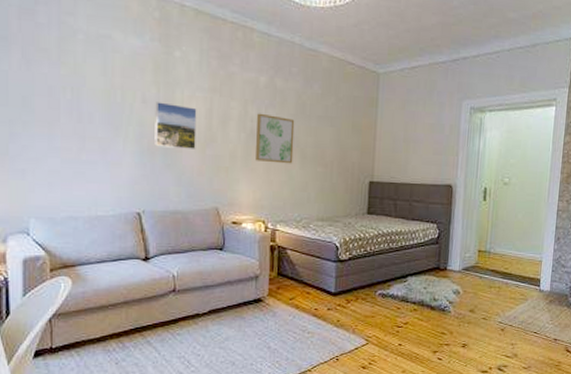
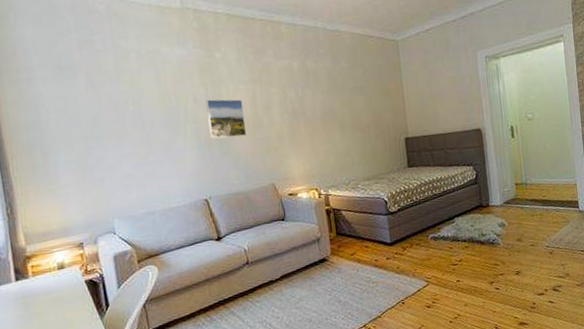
wall art: present [256,113,295,164] -> none [295,94,334,137]

